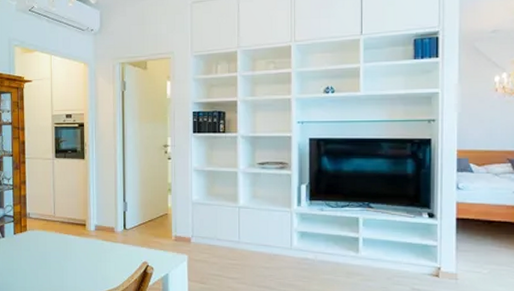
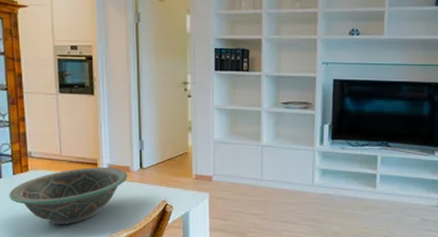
decorative bowl: none [10,228,113,283] -> present [9,167,128,224]

